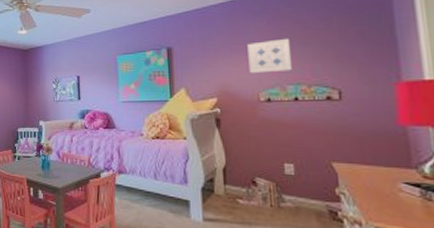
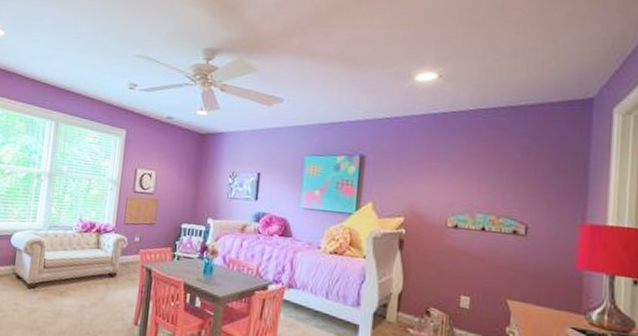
wall art: present [247,38,293,74] -> none [441,162,487,198]

